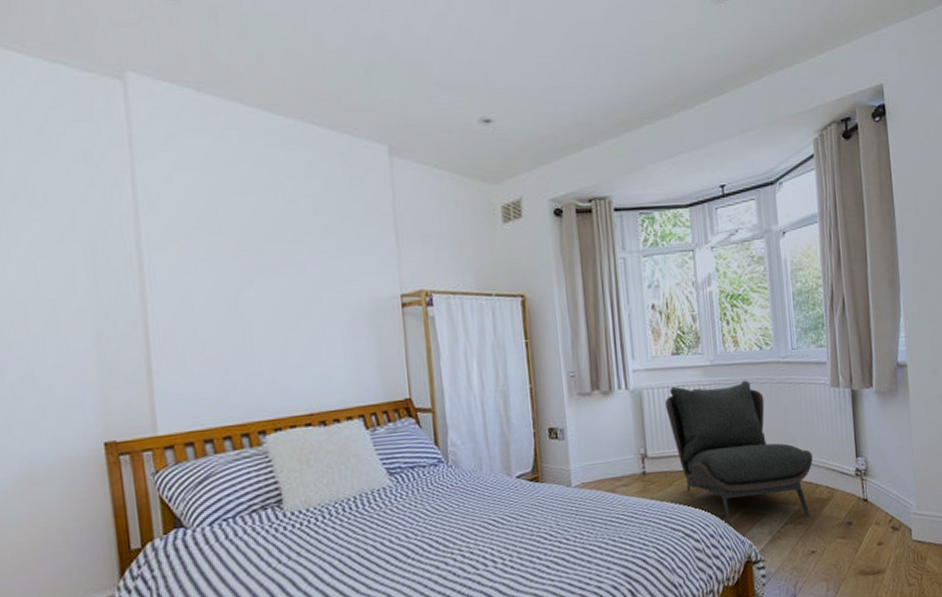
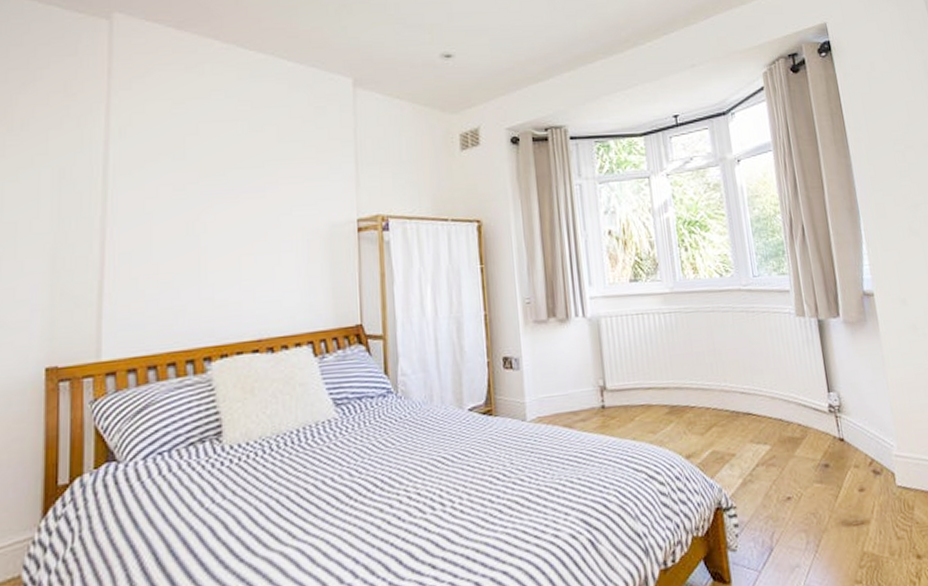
armless chair: present [665,380,813,527] -> none [624,308,783,468]

